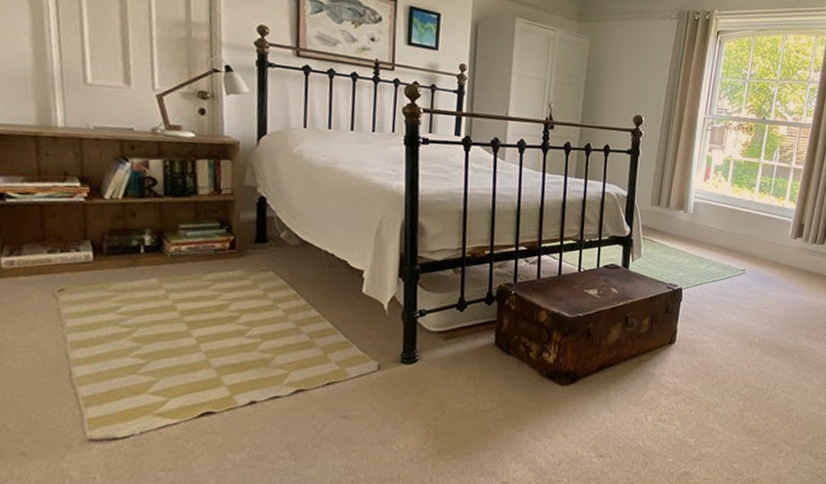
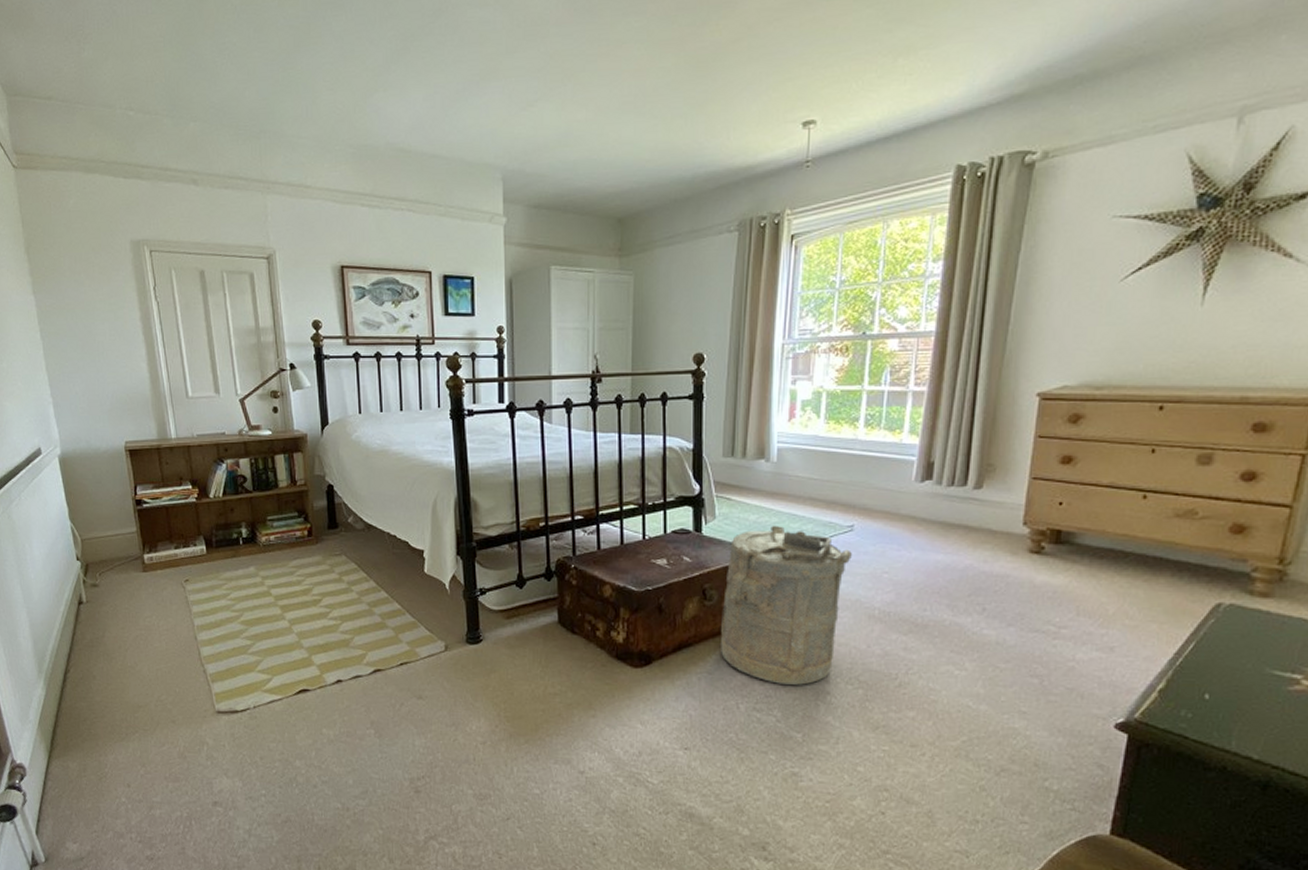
laundry hamper: none [636,265,743,399] -> present [721,525,852,685]

